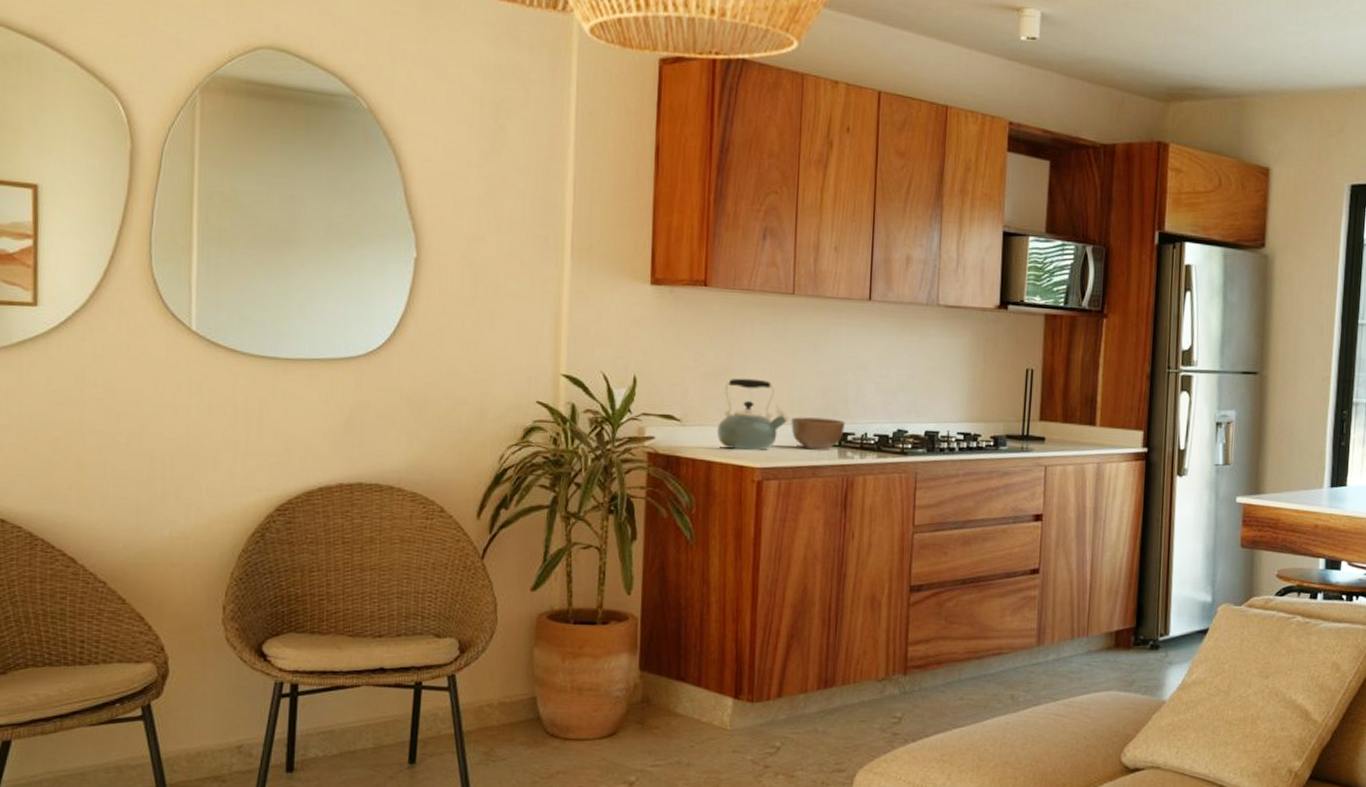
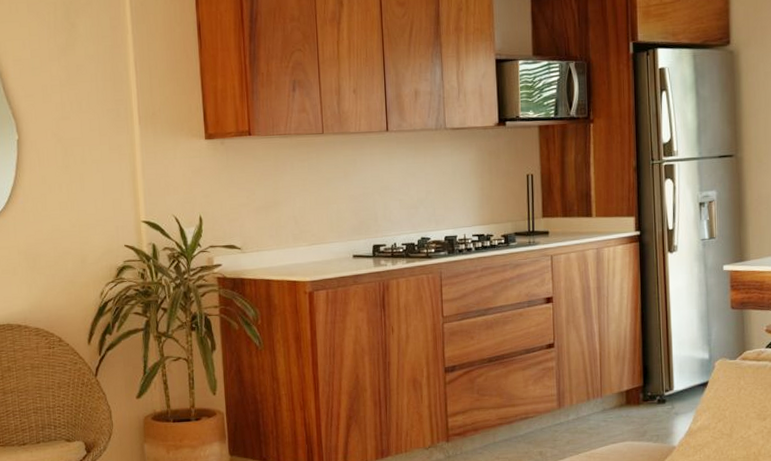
kettle: present [716,378,790,450] -> none [271,208,330,268]
bowl: present [791,417,846,450] -> none [331,234,377,262]

